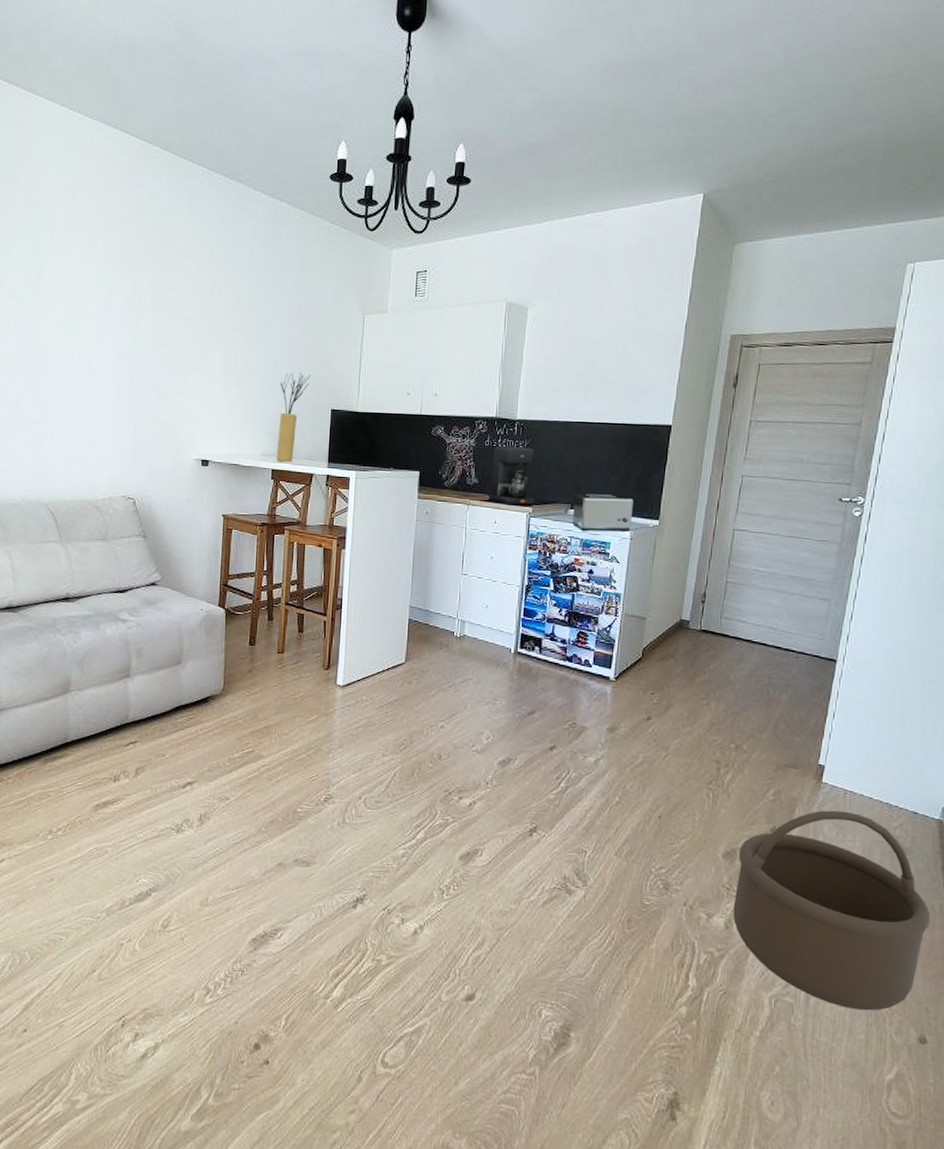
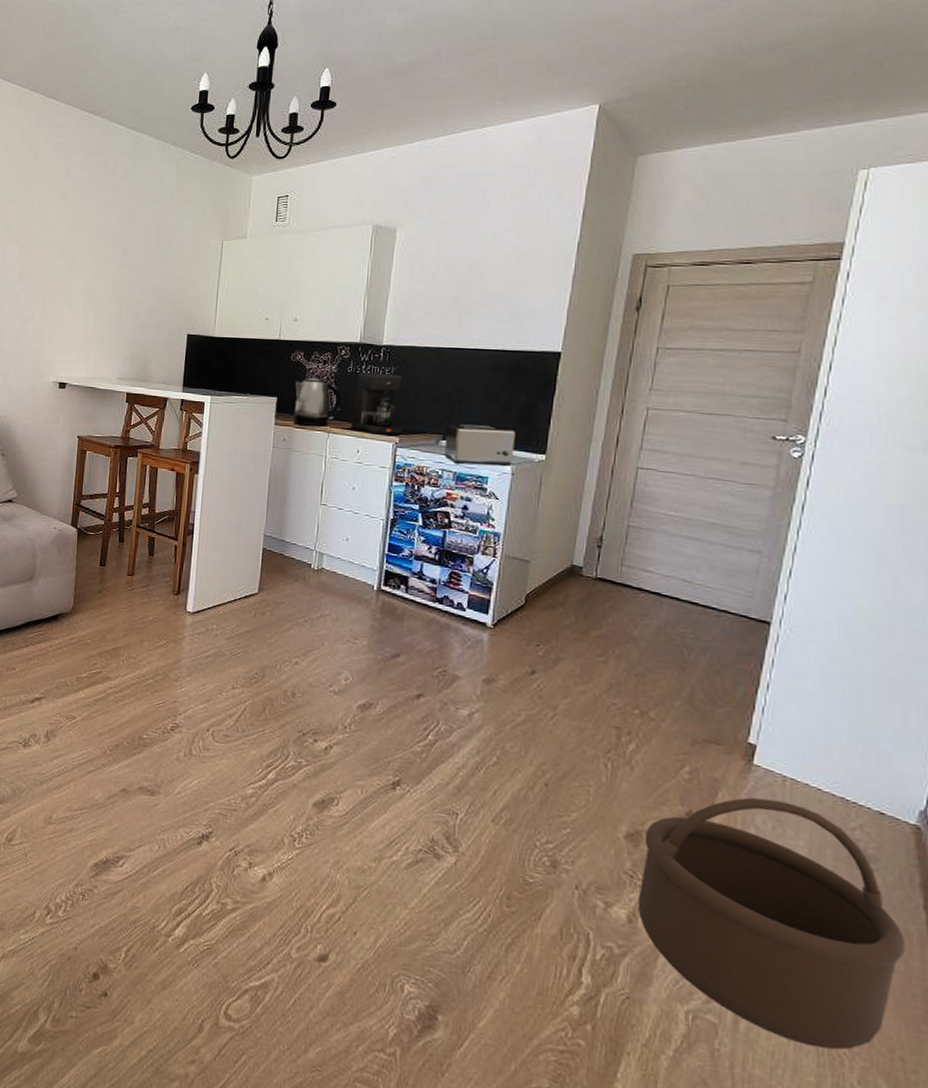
vase: present [276,372,311,463] -> none [131,297,168,387]
kettle: none [435,451,480,500] -> present [293,377,342,428]

